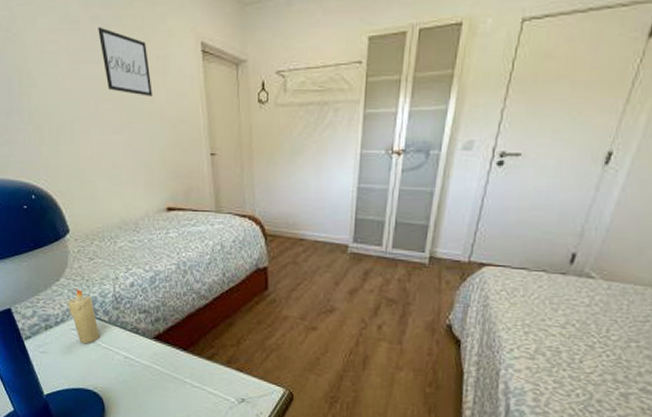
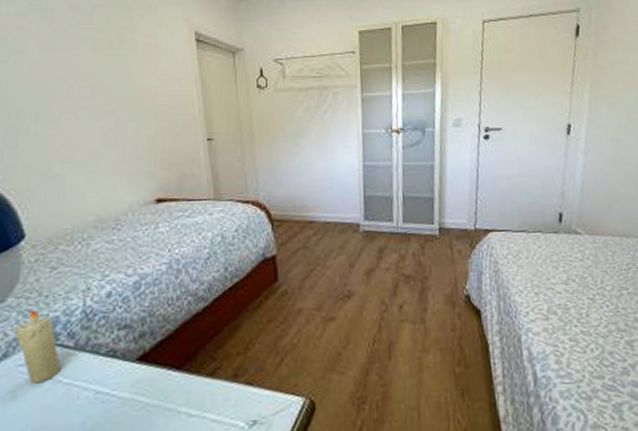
wall art: present [98,26,152,96] -> none [77,14,140,83]

